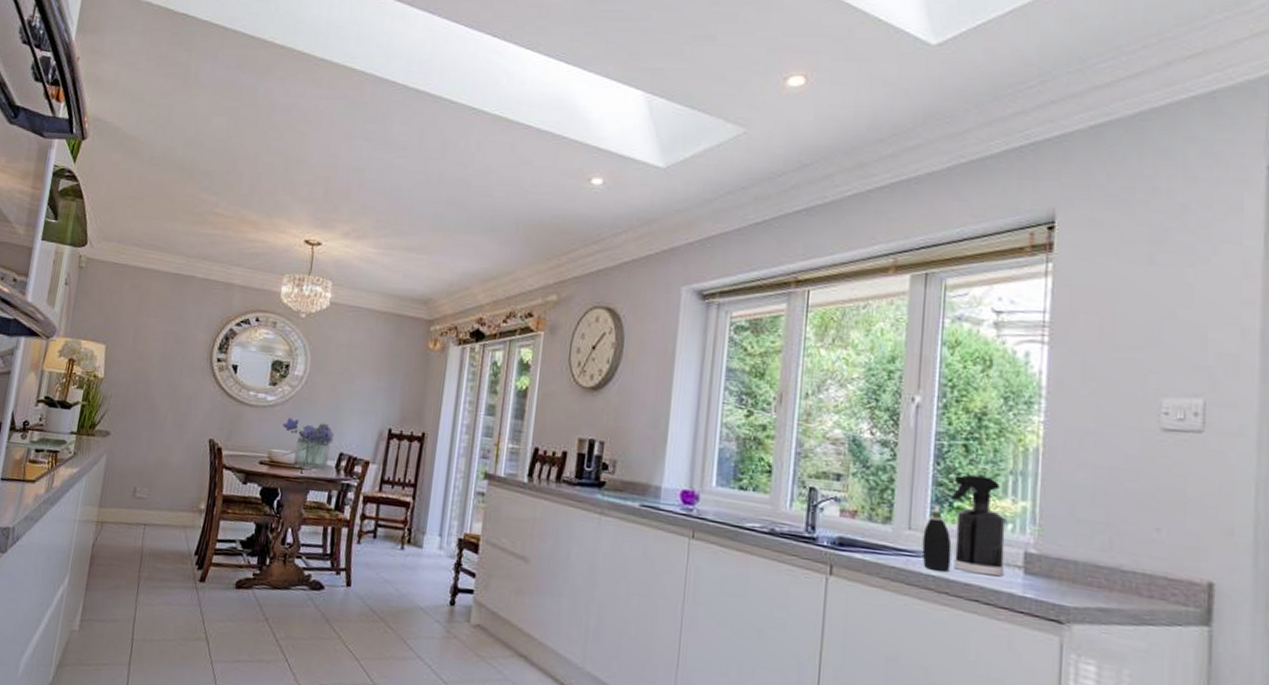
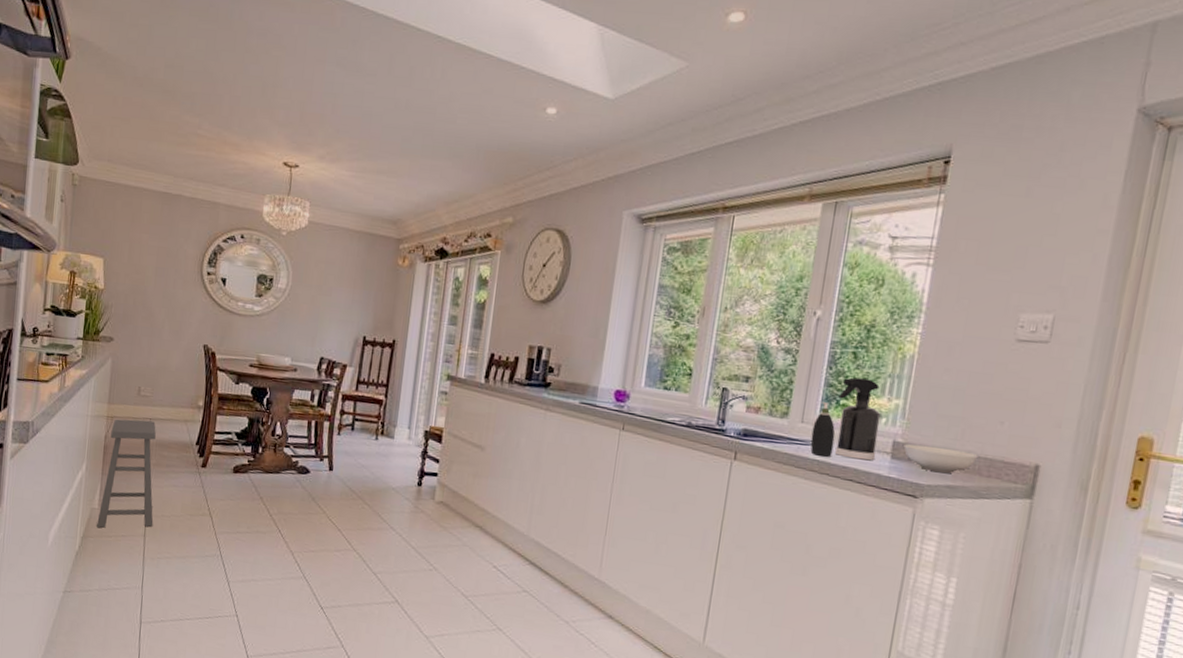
stool: none [75,524,151,655] -> present [97,419,156,528]
flower bouquet: present [280,417,335,474] -> none [268,326,315,375]
bowl: none [1038,556,1134,593] -> present [903,444,978,474]

